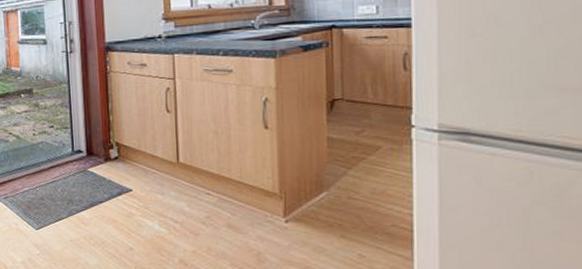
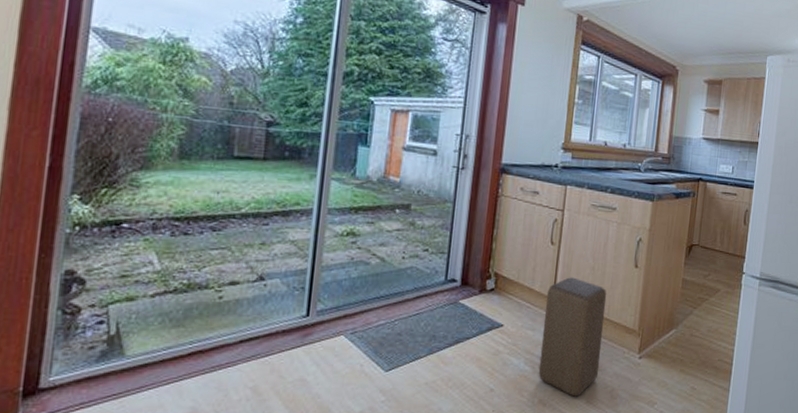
stool: none [170,143,240,259] -> present [538,277,607,397]

